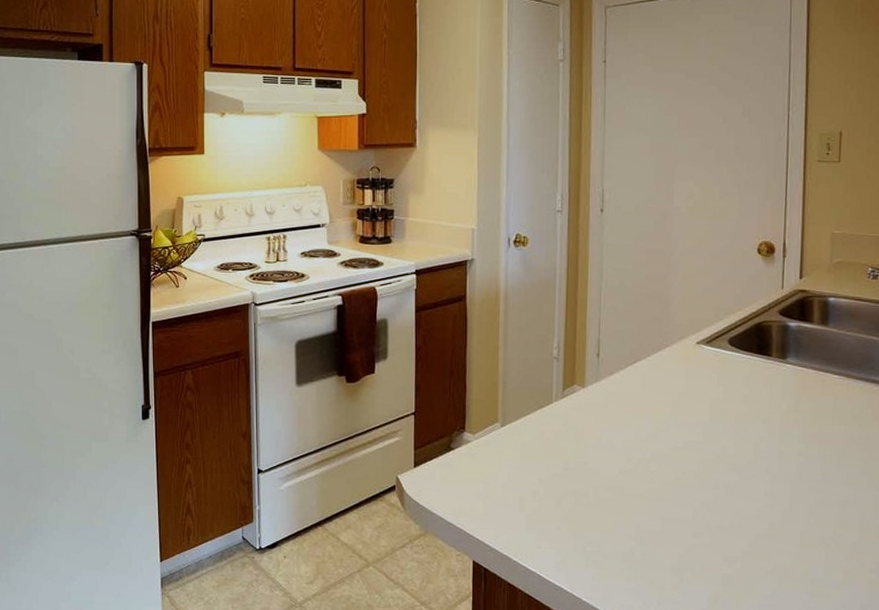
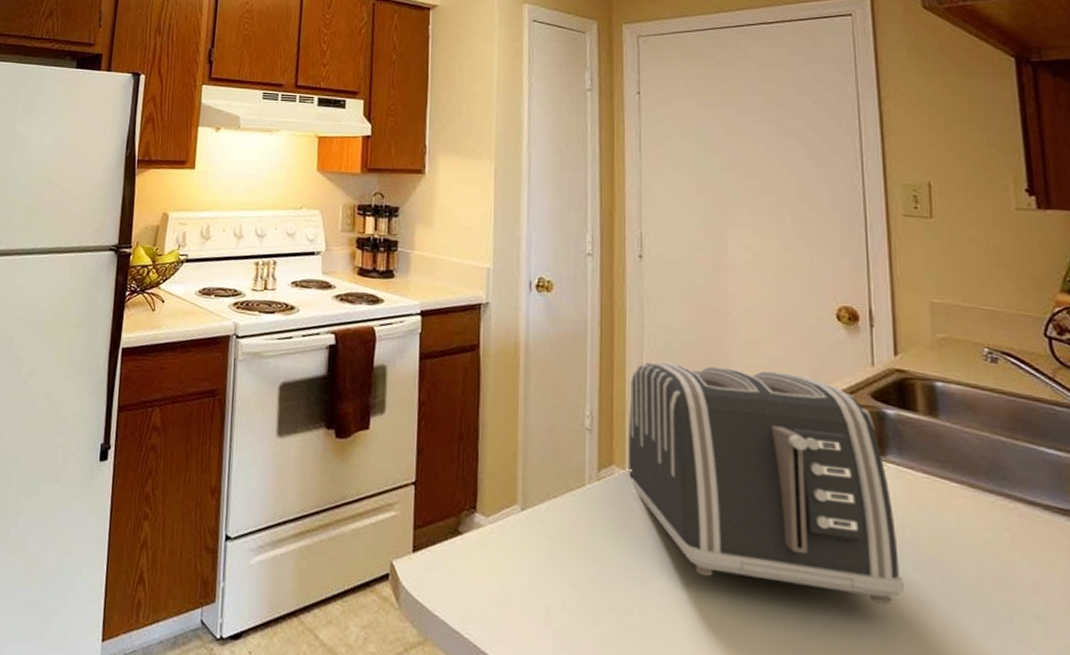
toaster: none [587,298,792,470] -> present [629,361,905,605]

